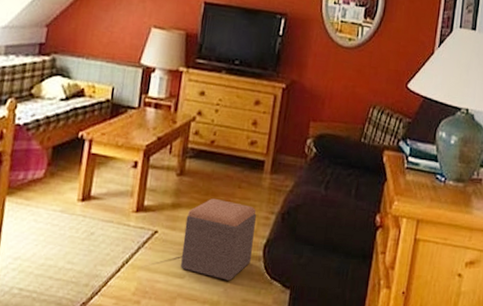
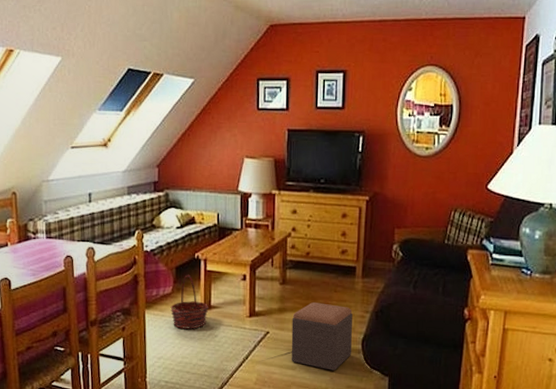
basket: none [38,156,88,224] -> present [170,274,209,329]

